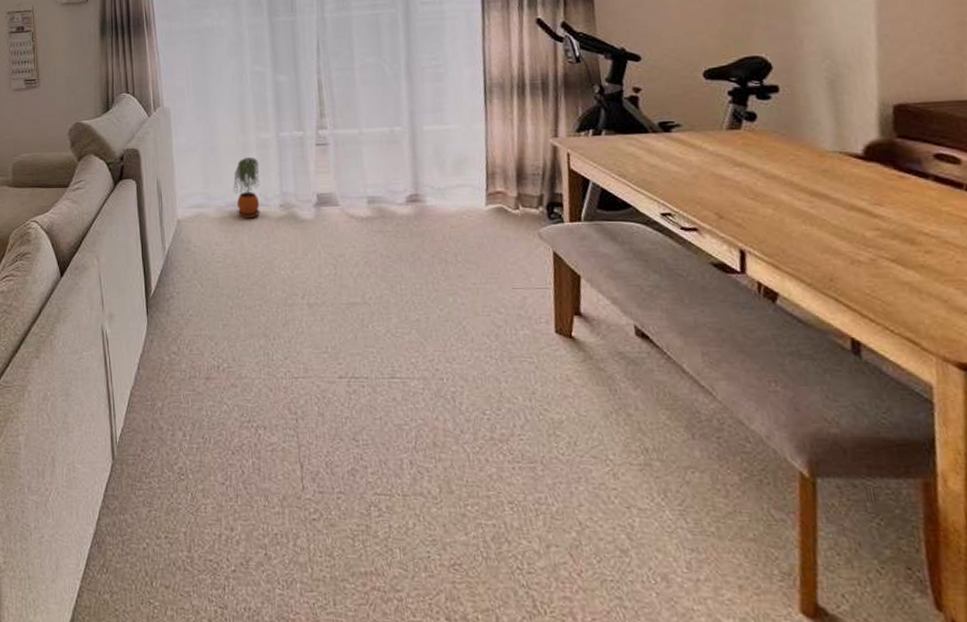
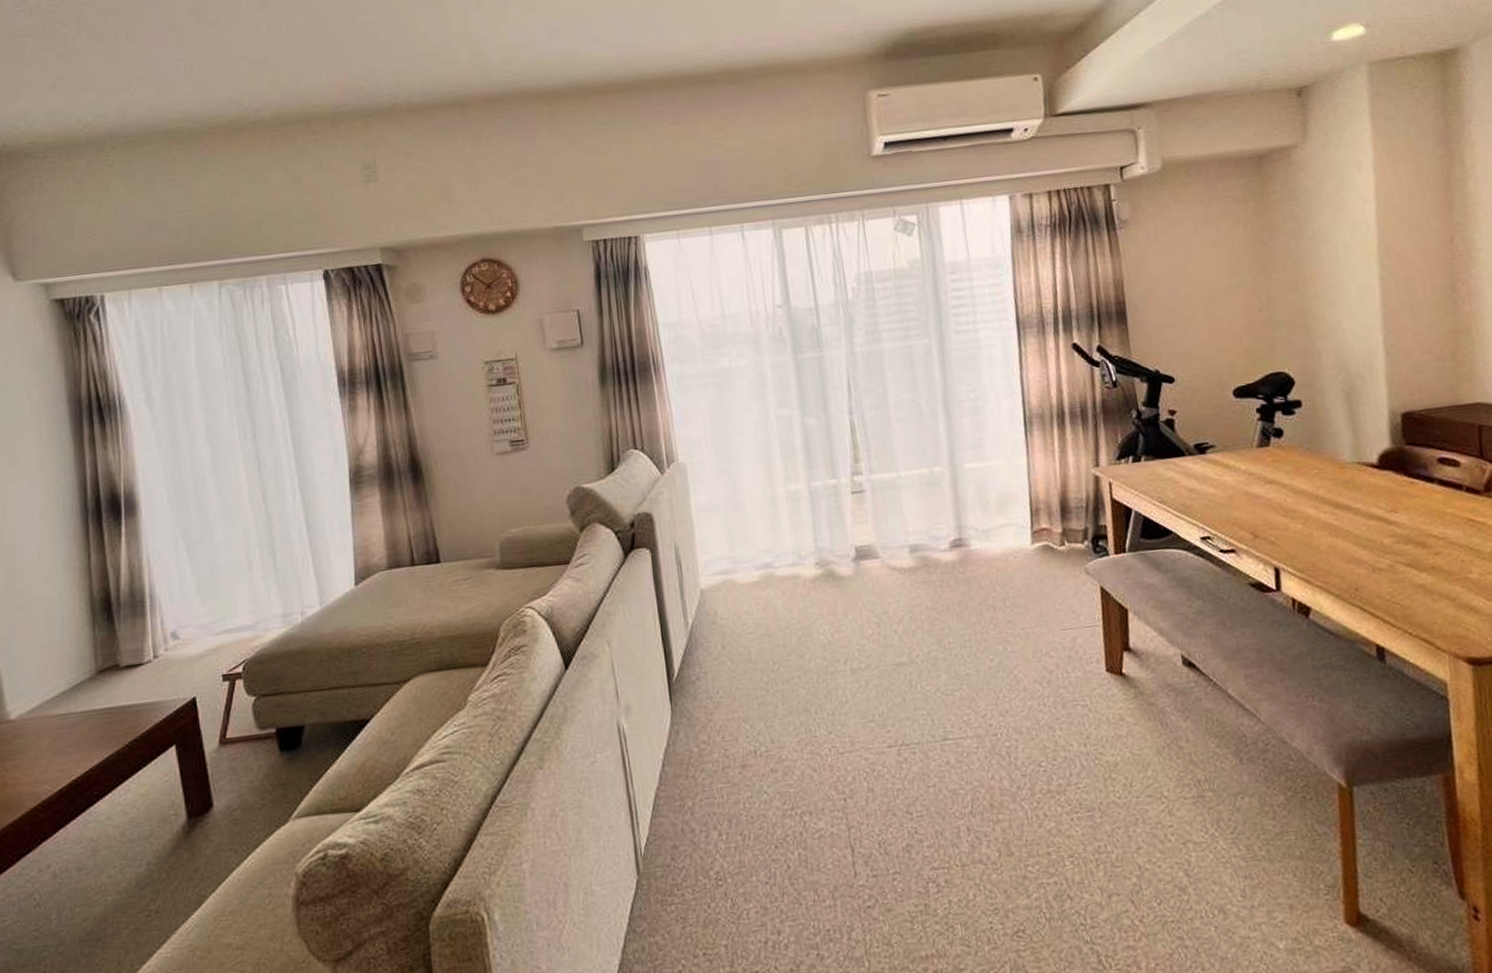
potted plant: present [233,157,261,219] -> none [762,512,794,582]

